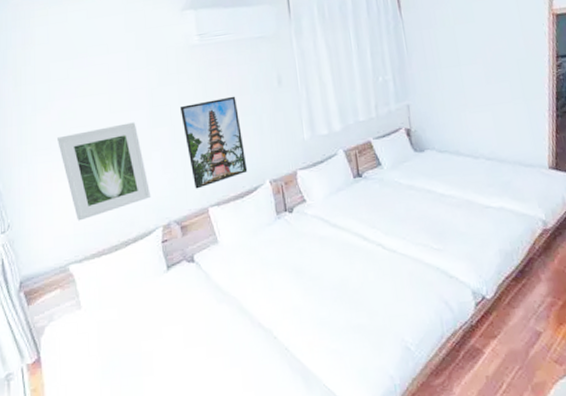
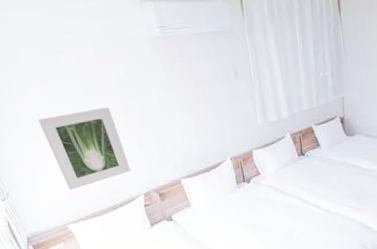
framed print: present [180,96,248,189] -> none [149,85,212,165]

